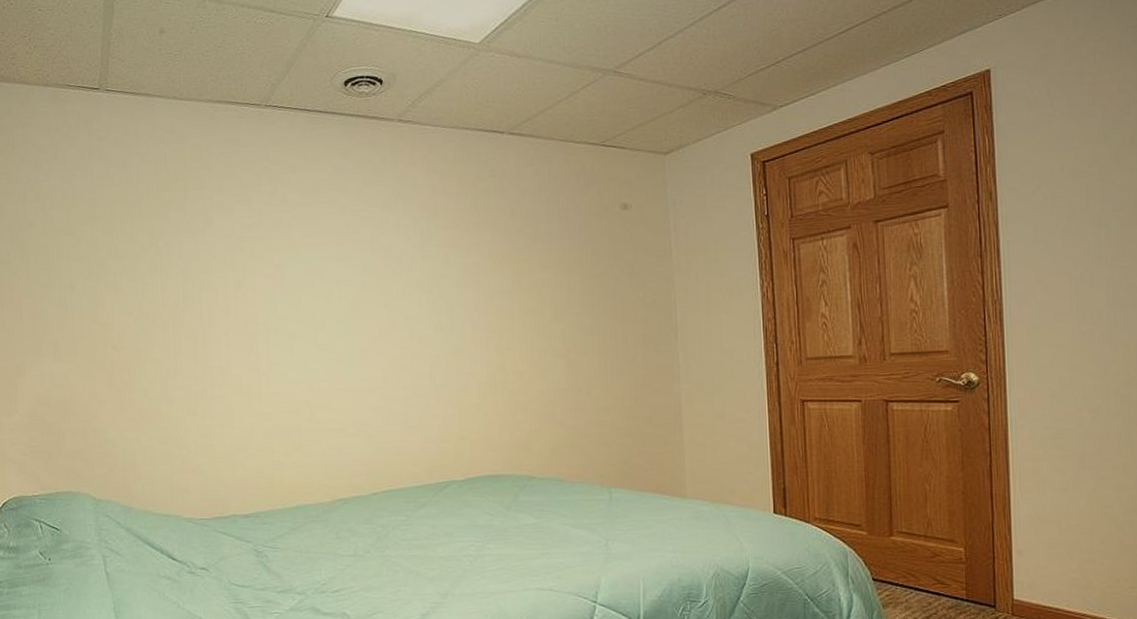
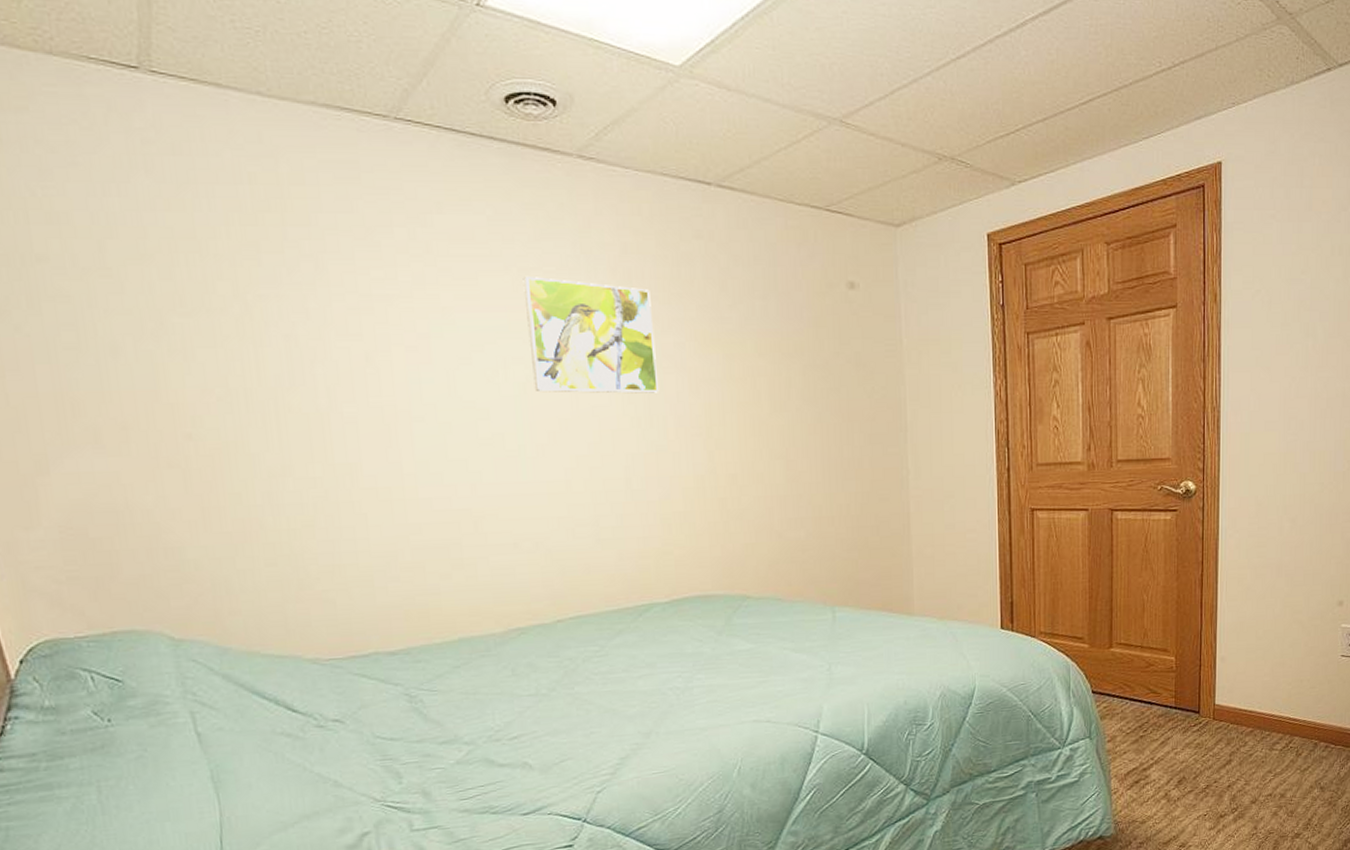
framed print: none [354,215,459,307] -> present [522,275,659,394]

